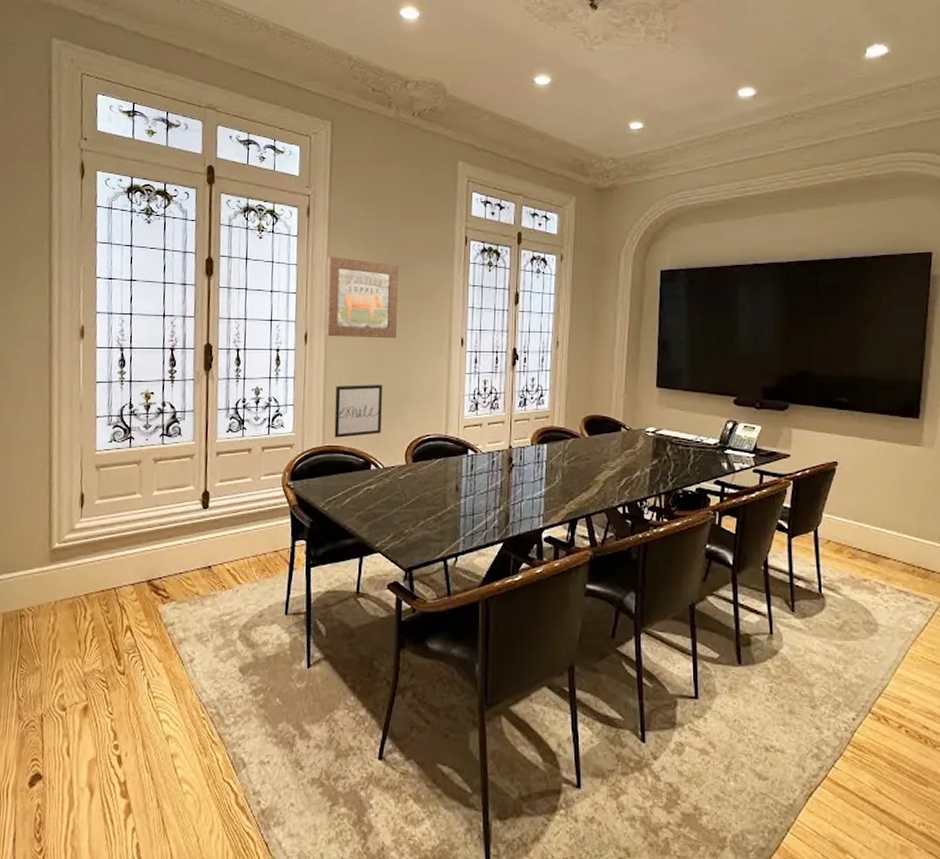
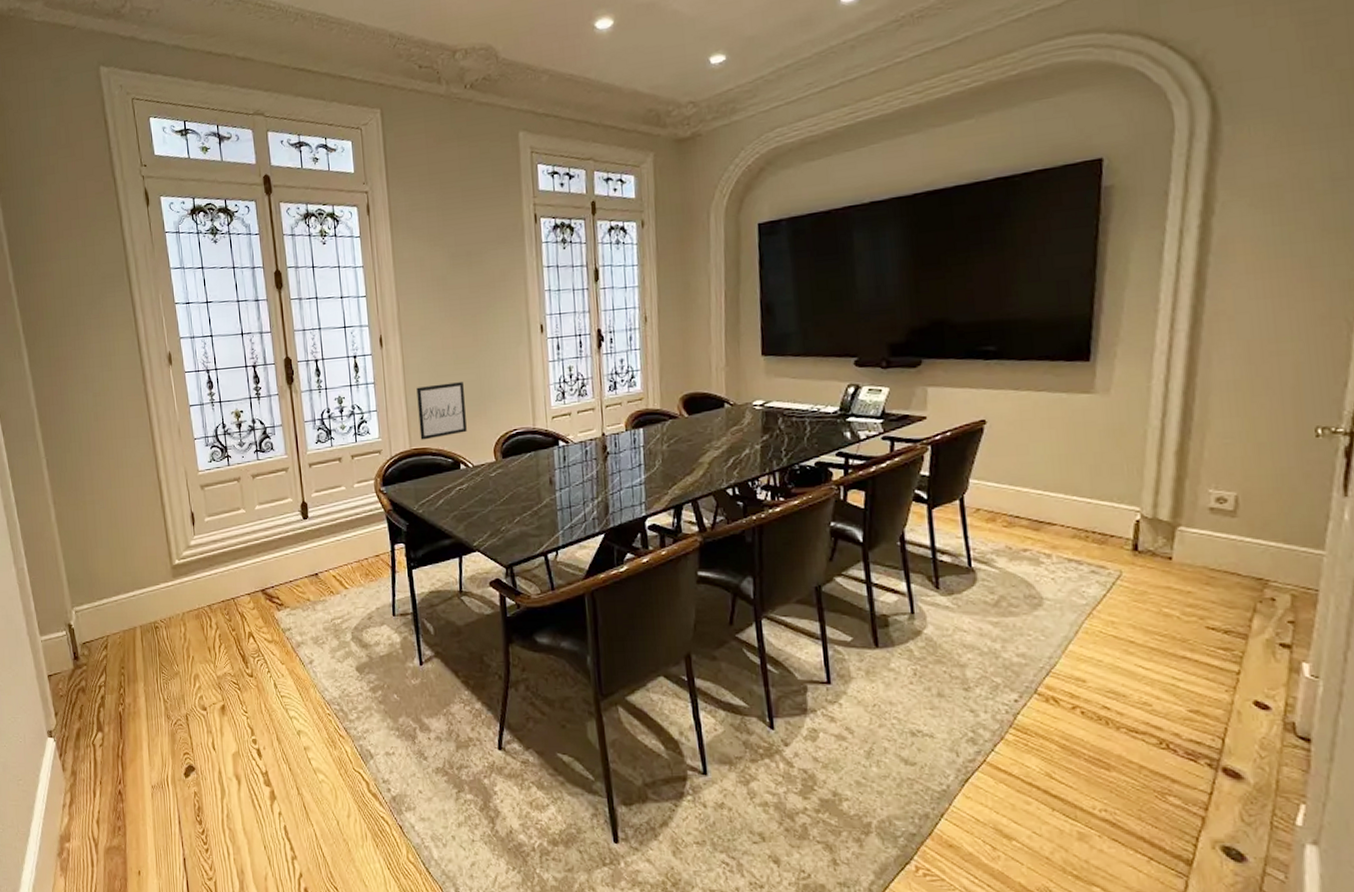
wall art: present [325,257,399,339] -> none [393,253,472,338]

